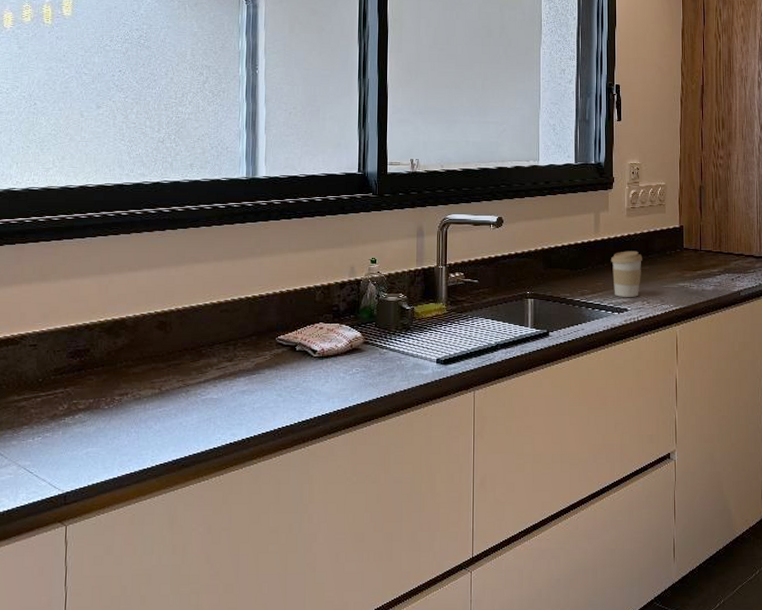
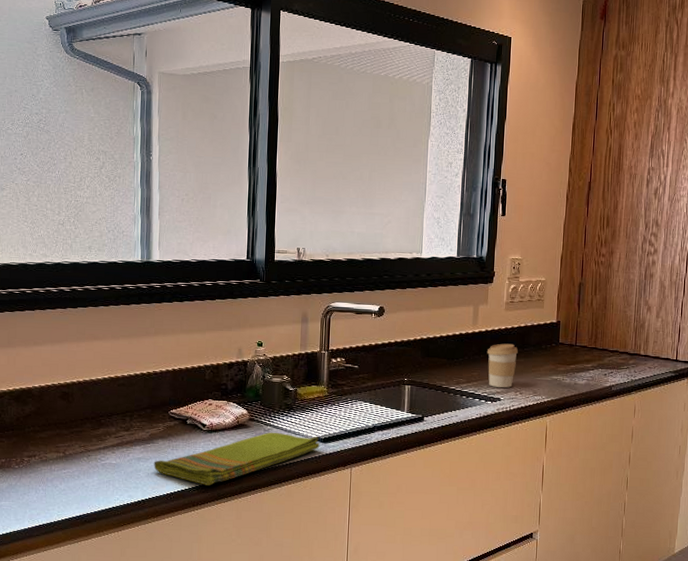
dish towel: none [260,355,440,418] -> present [154,432,320,486]

